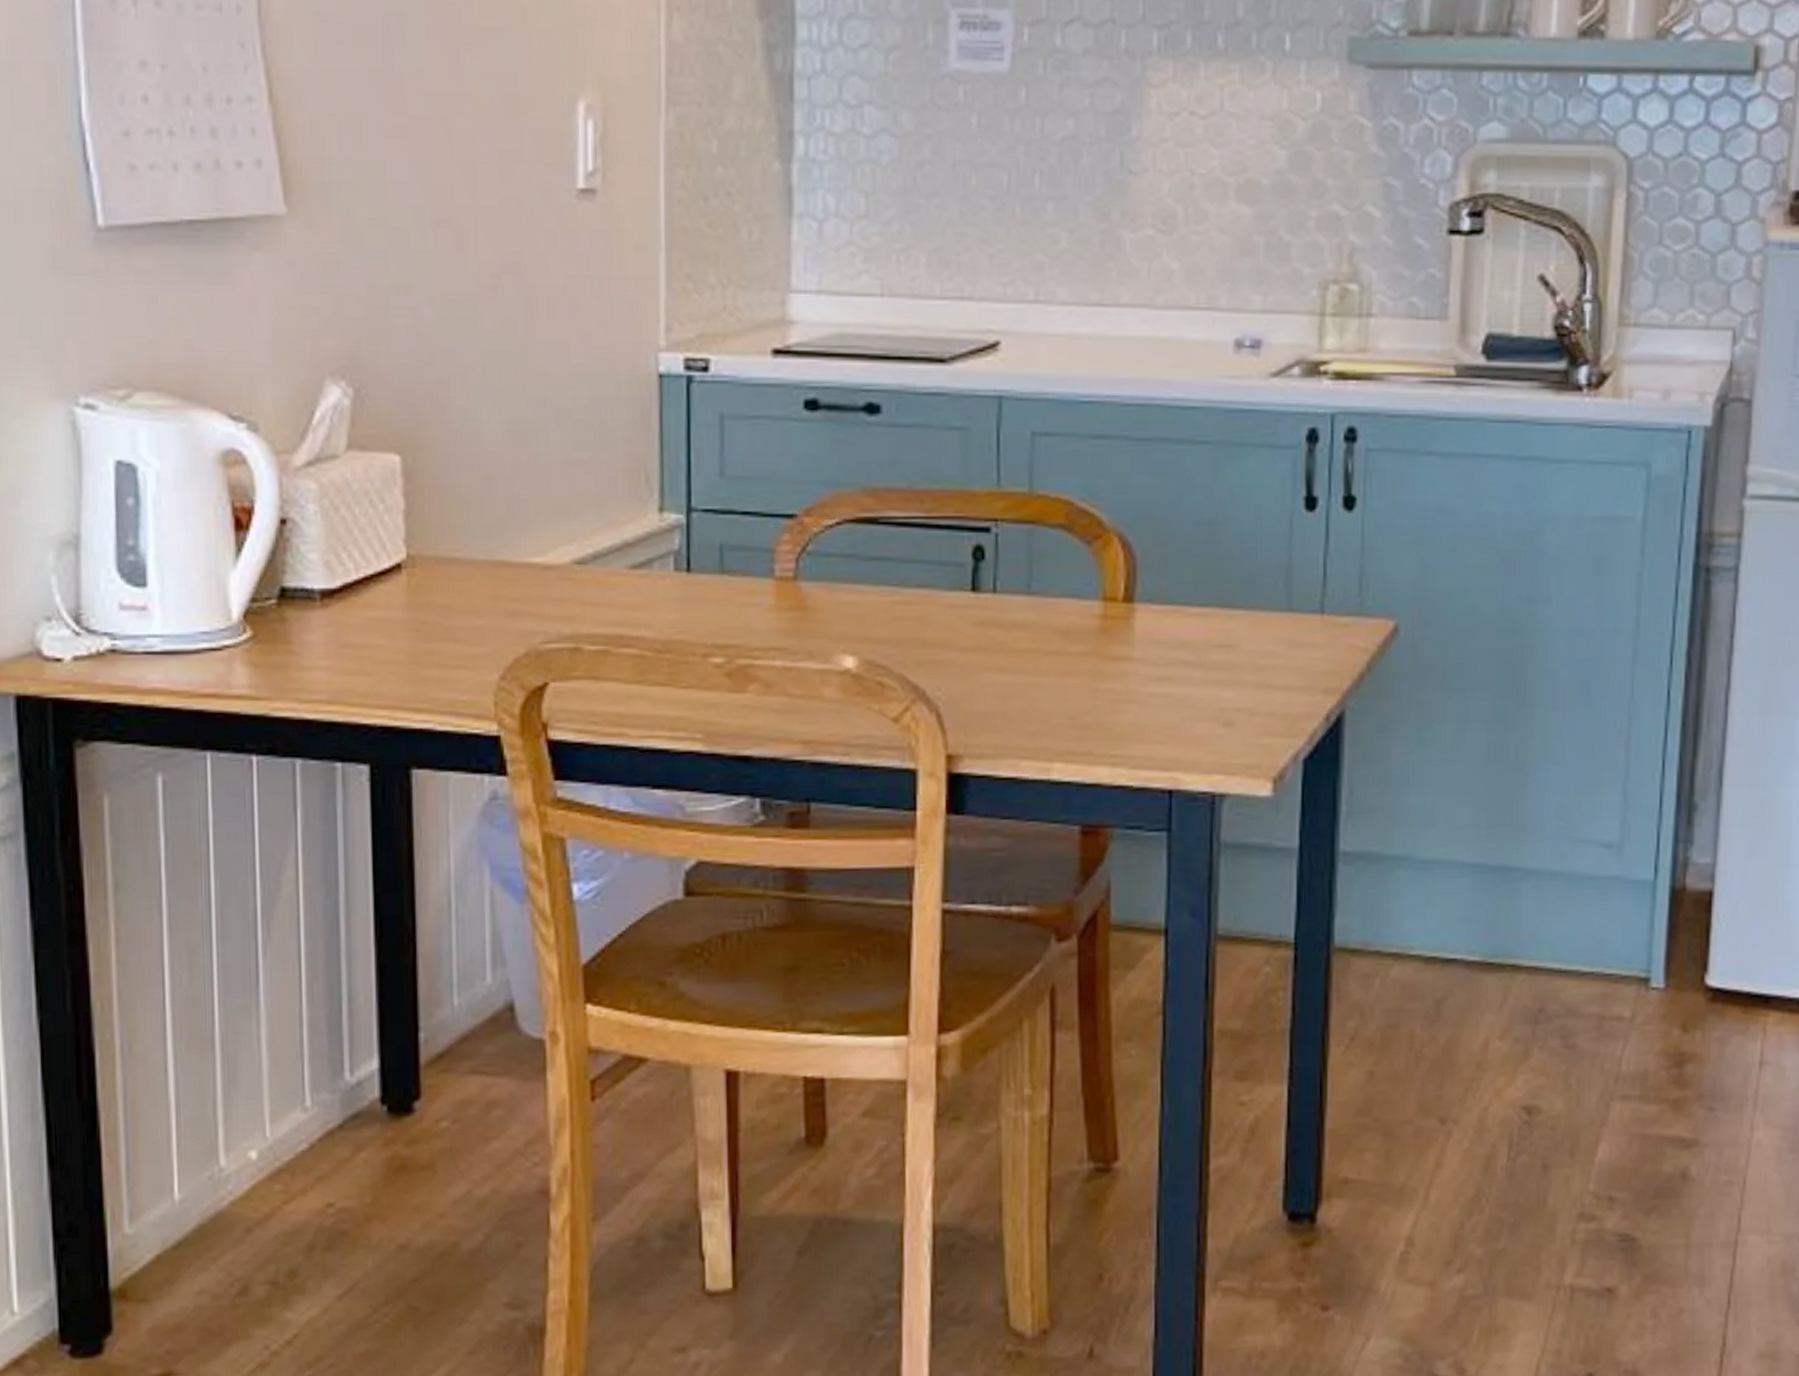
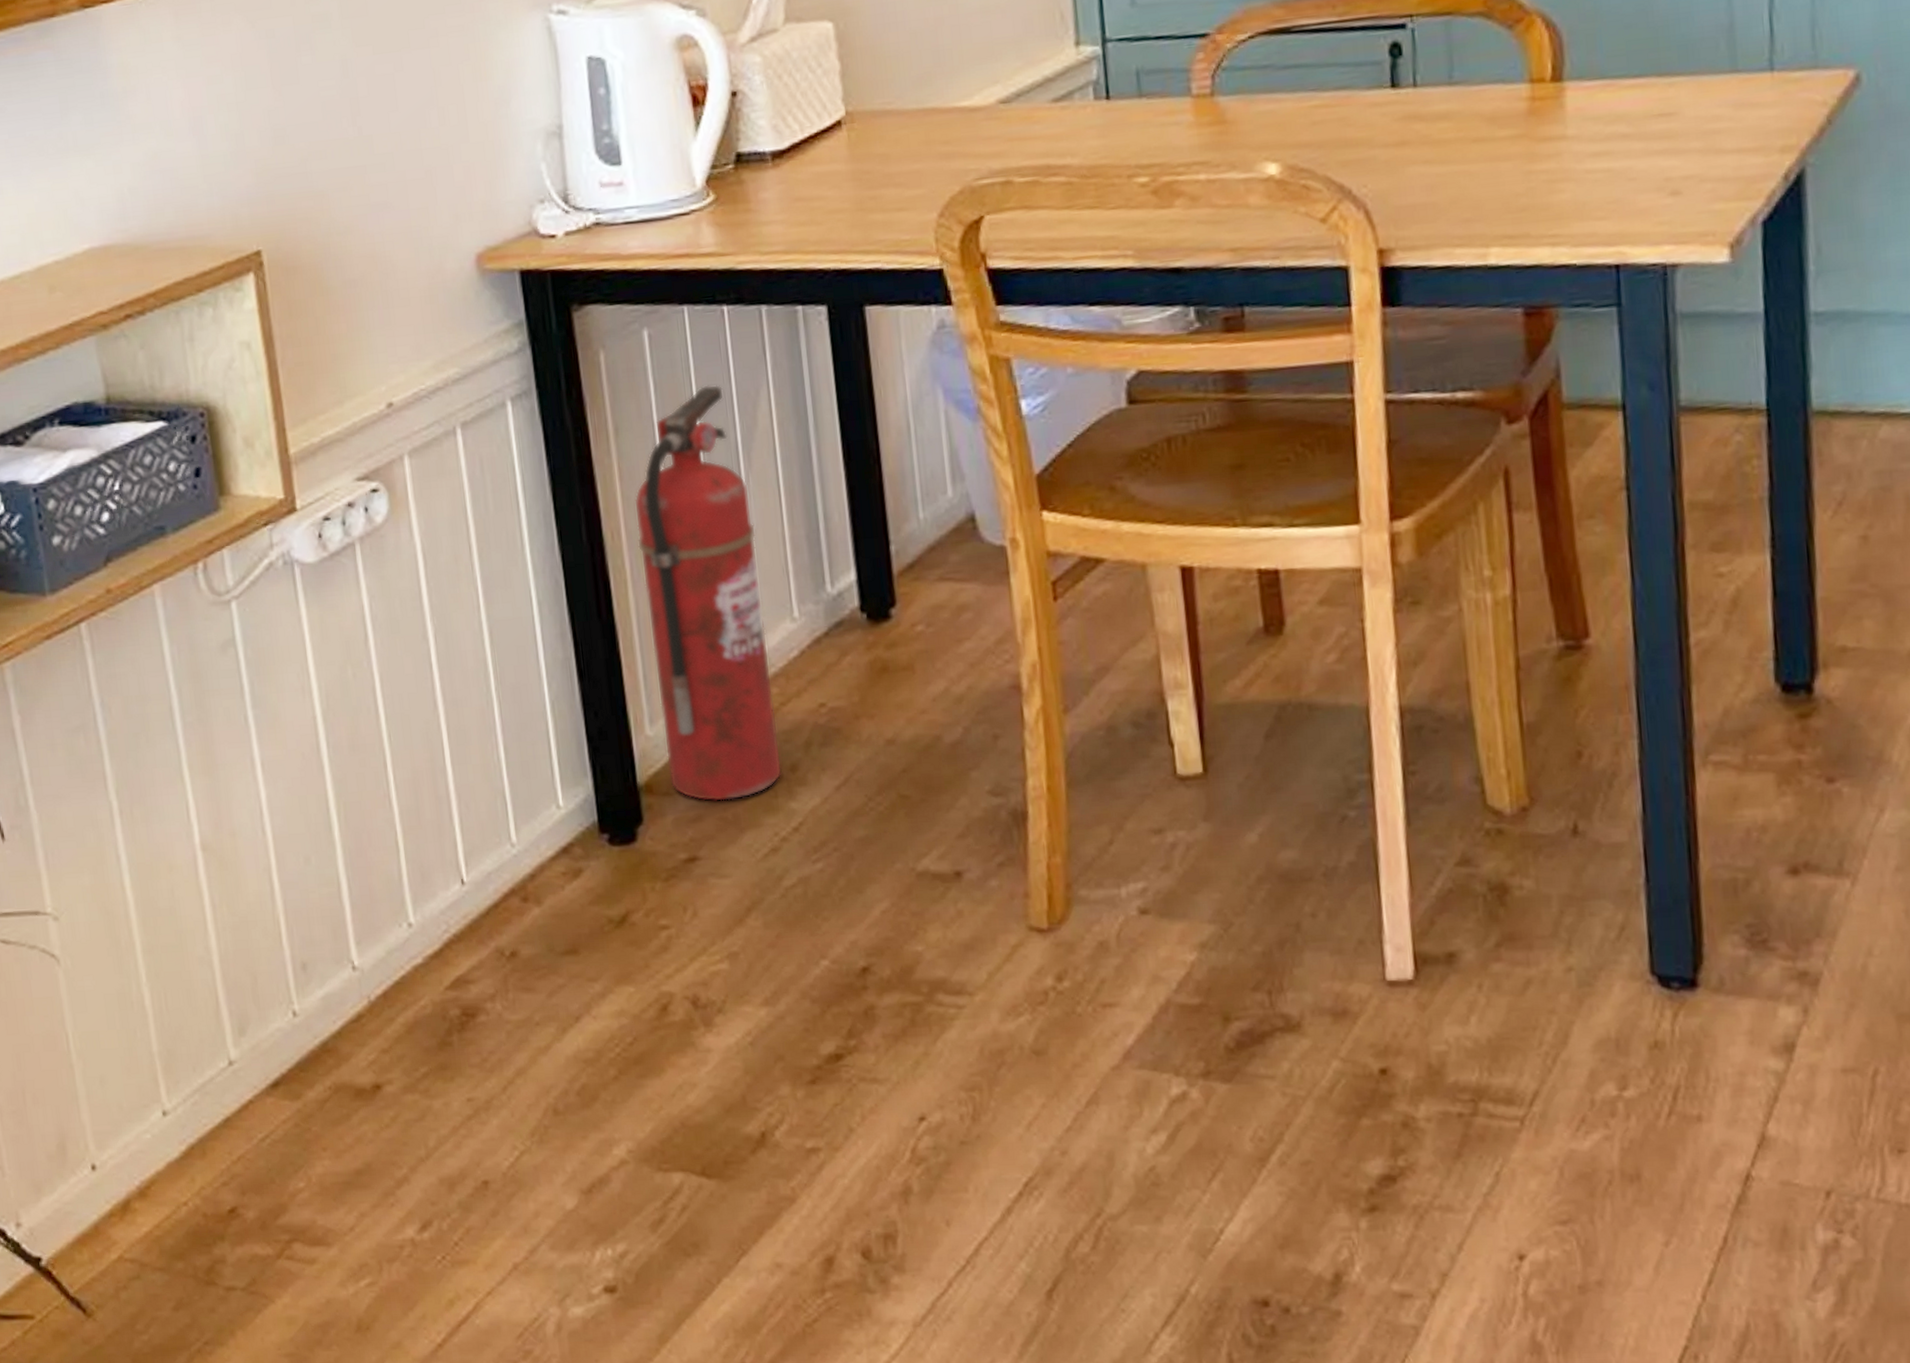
fire extinguisher: none [130,842,279,1310] -> present [634,384,783,802]

